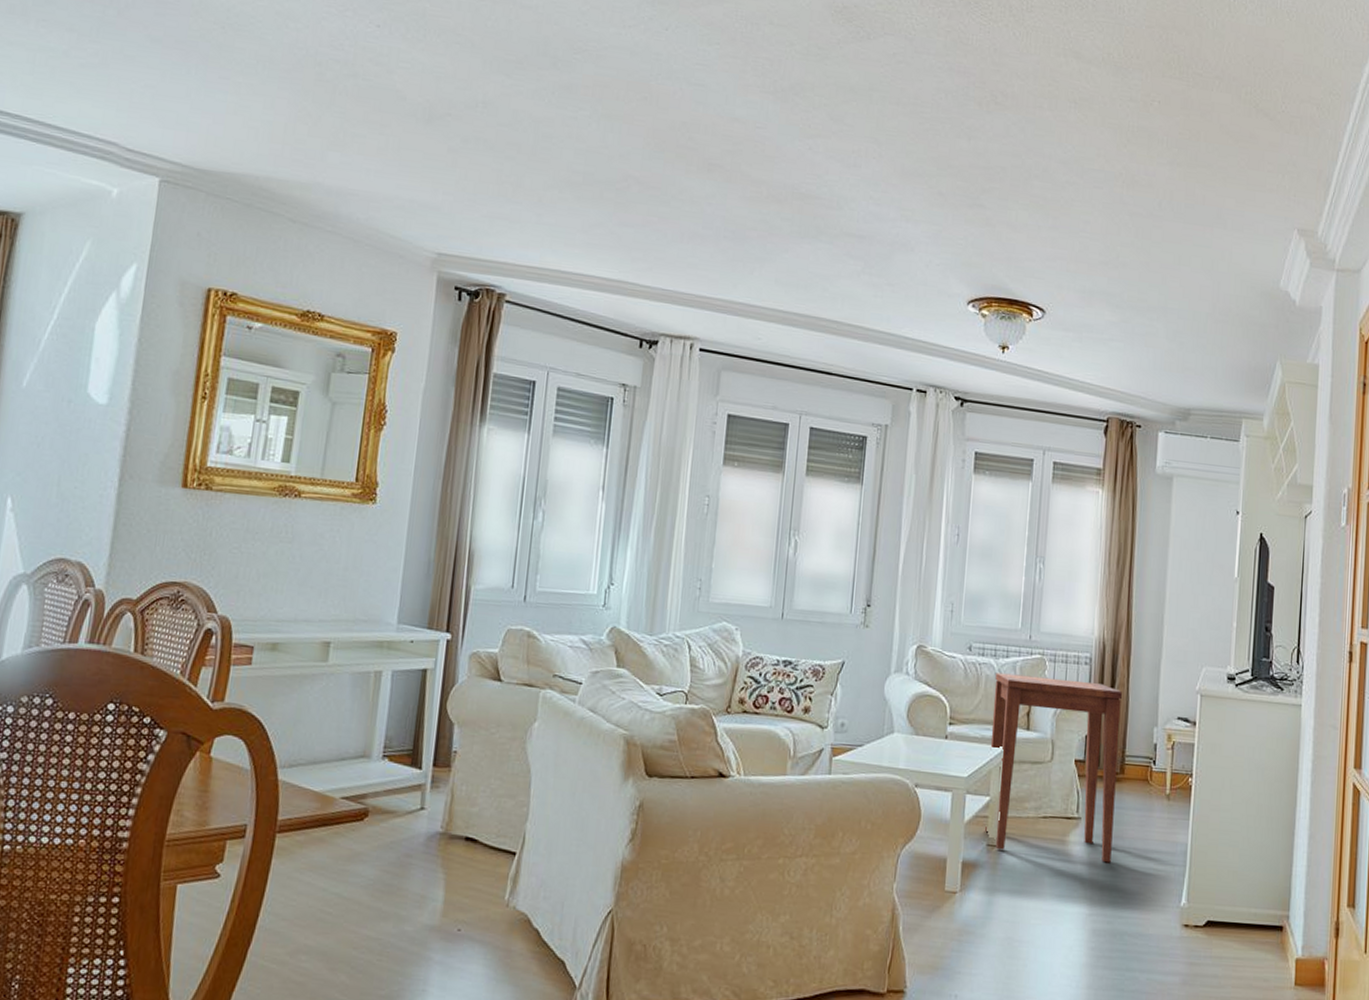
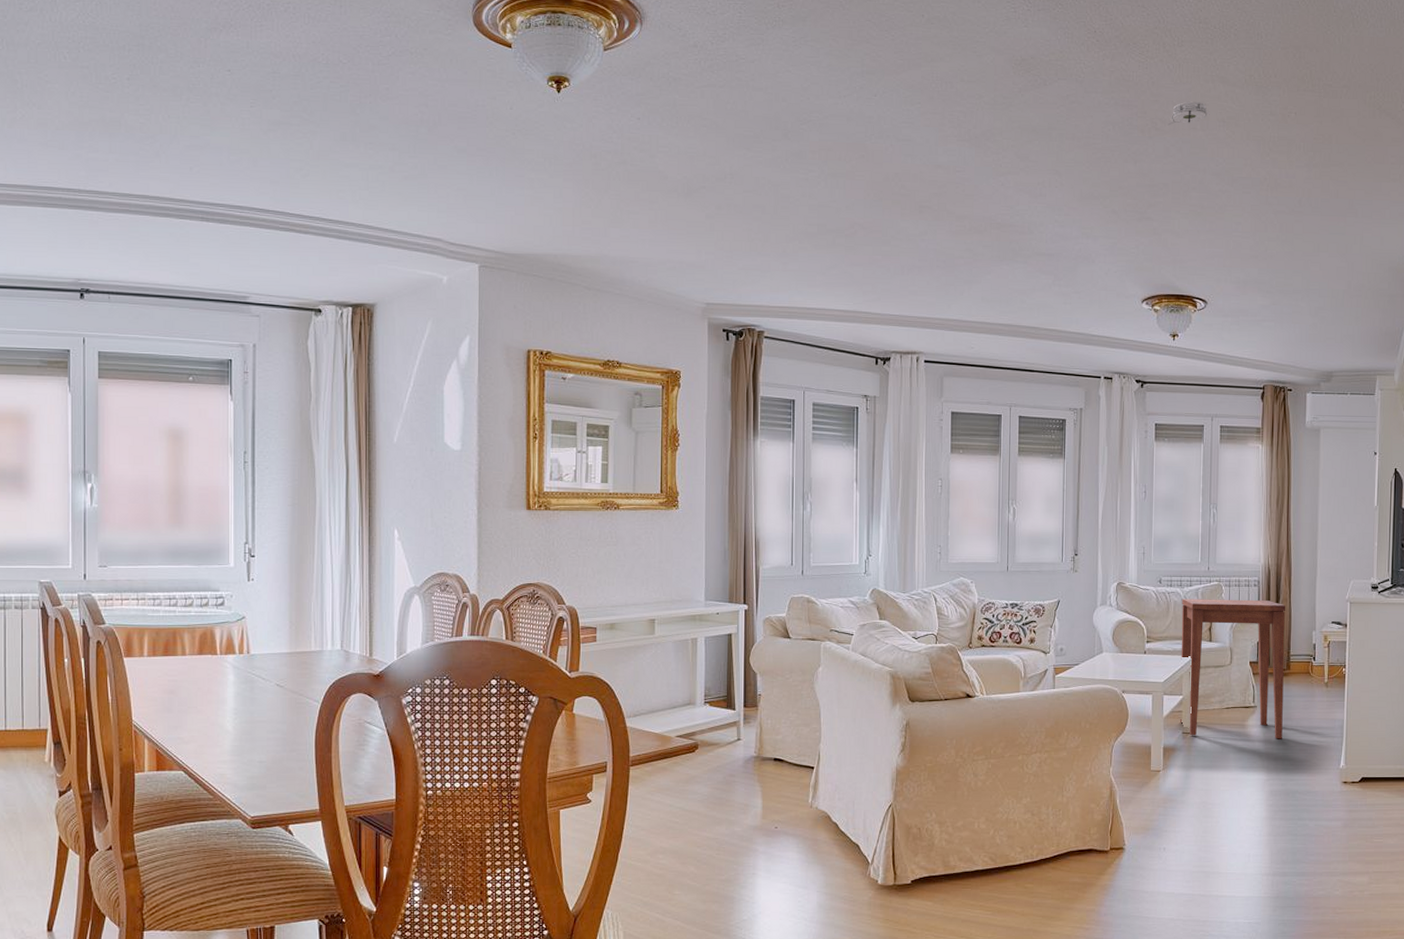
smoke detector: none [1009,75,1060,101] -> present [1167,101,1210,126]

